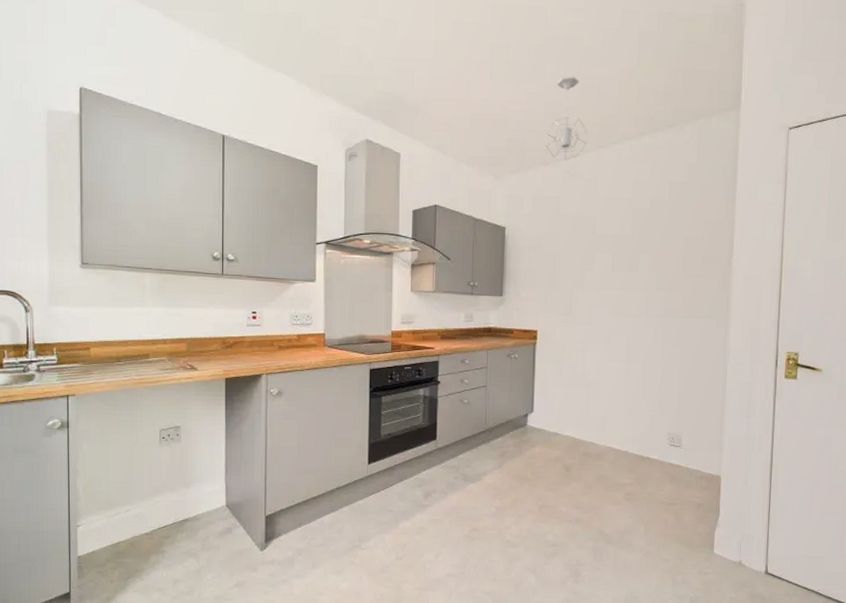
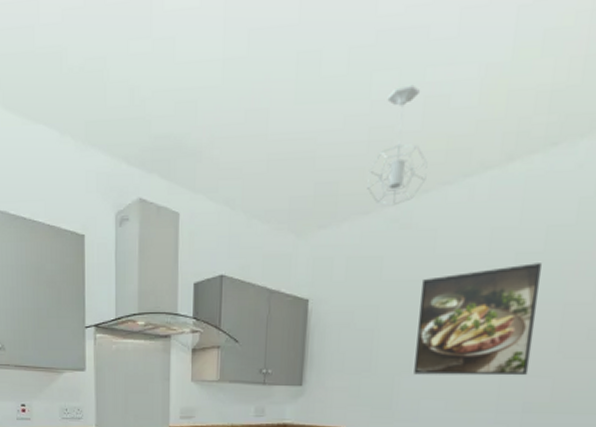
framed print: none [586,207,669,290] -> present [414,263,542,376]

